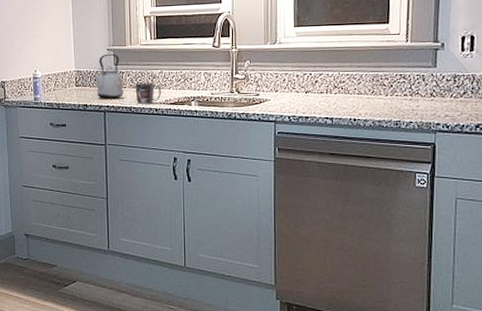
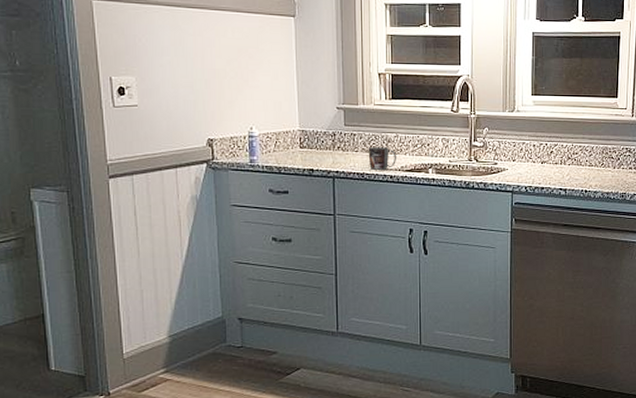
kettle: present [92,53,123,99] -> none [319,112,355,163]

